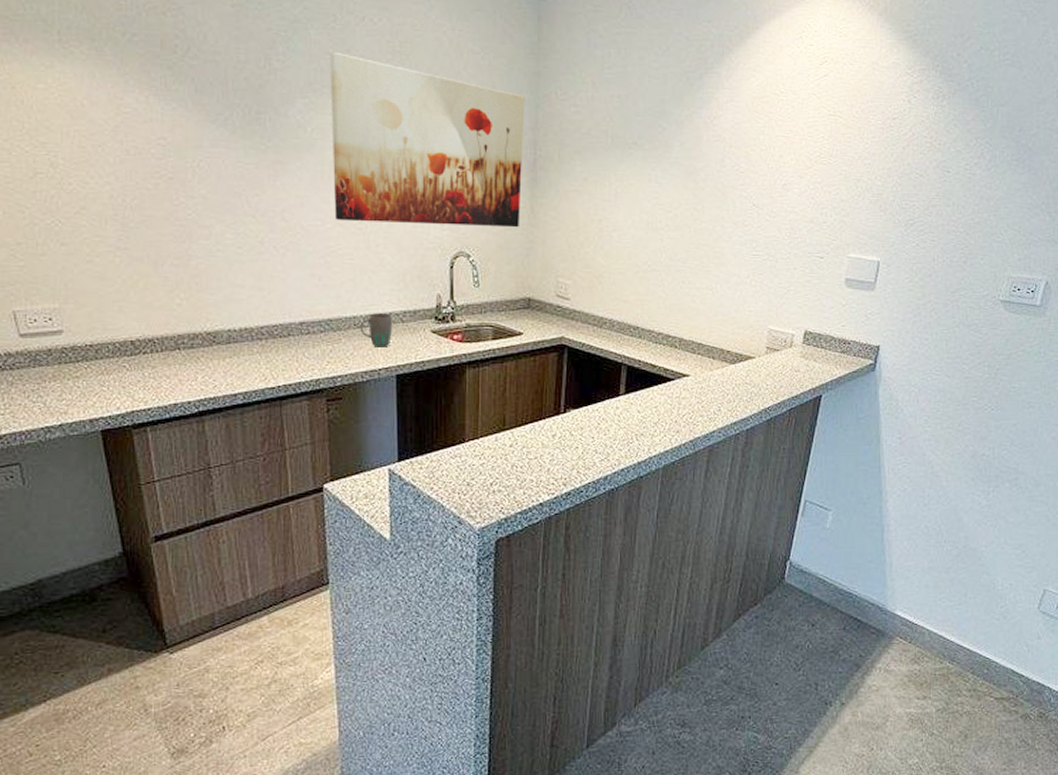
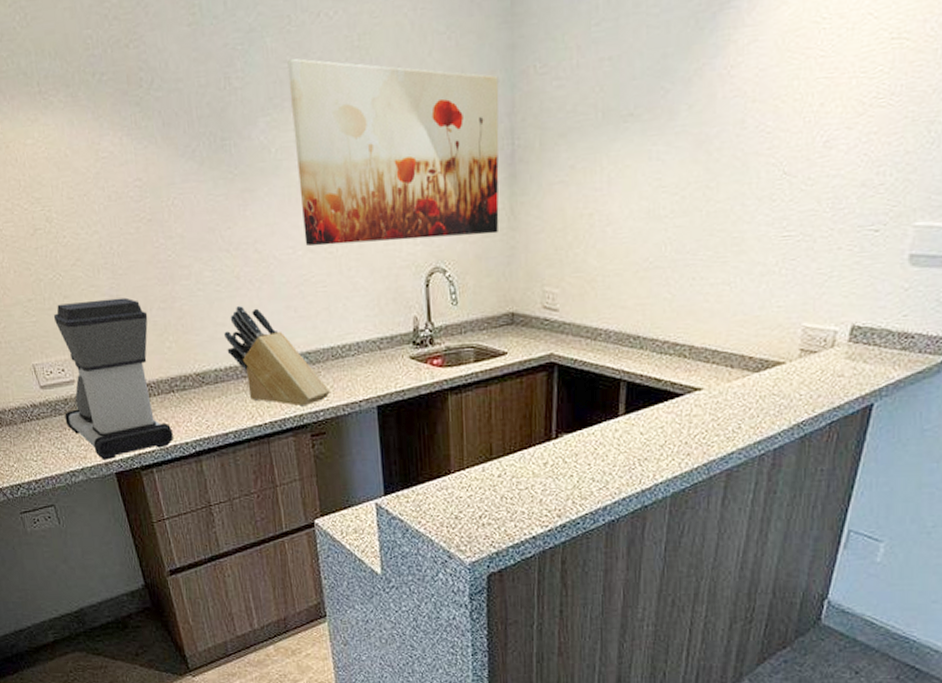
coffee maker: none [45,250,174,417] -> present [53,297,173,461]
knife block: none [242,269,349,372] -> present [224,305,330,407]
mug: present [360,313,393,347] -> none [337,341,371,378]

